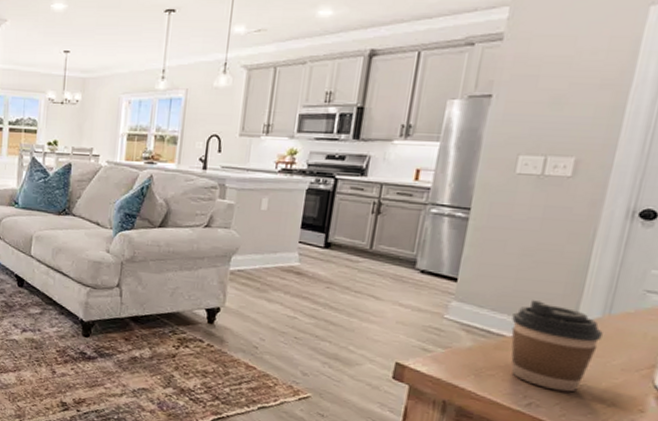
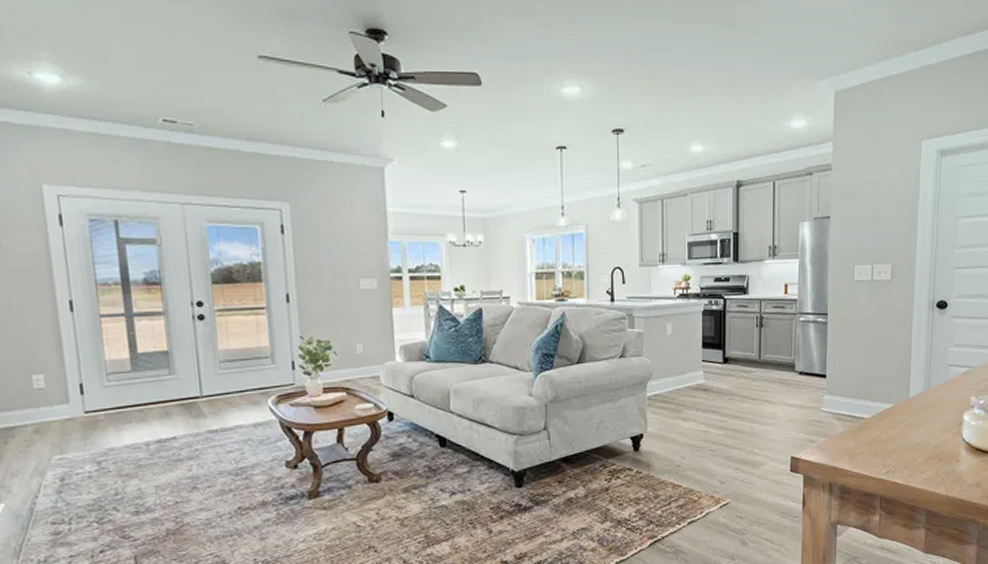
coffee cup: present [511,300,603,392] -> none [867,384,927,457]

